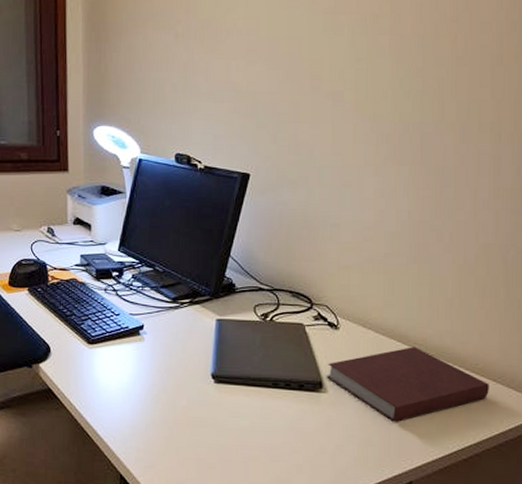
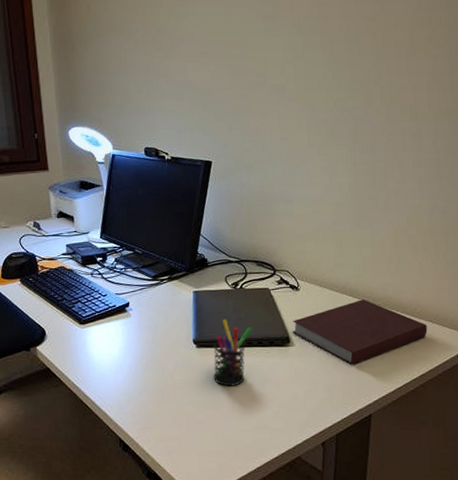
pen holder: none [231,353,280,431] -> present [213,318,252,387]

